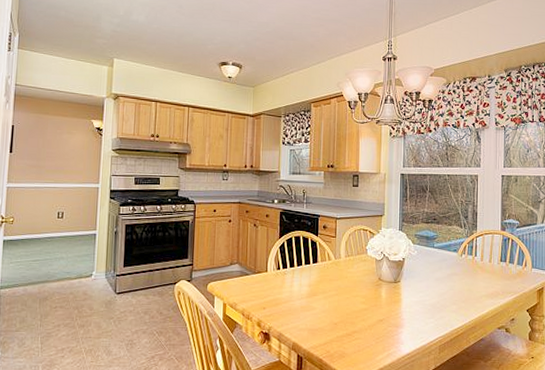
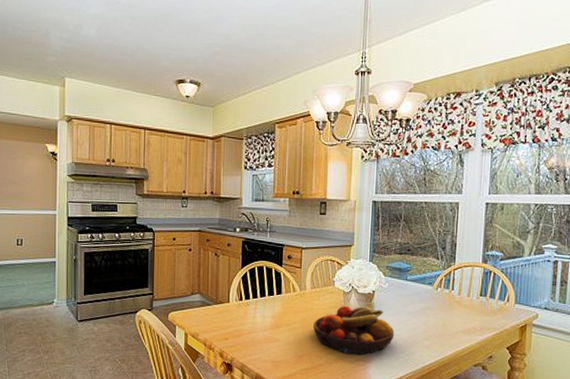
fruit bowl: none [348,268,424,321] -> present [313,301,395,356]

